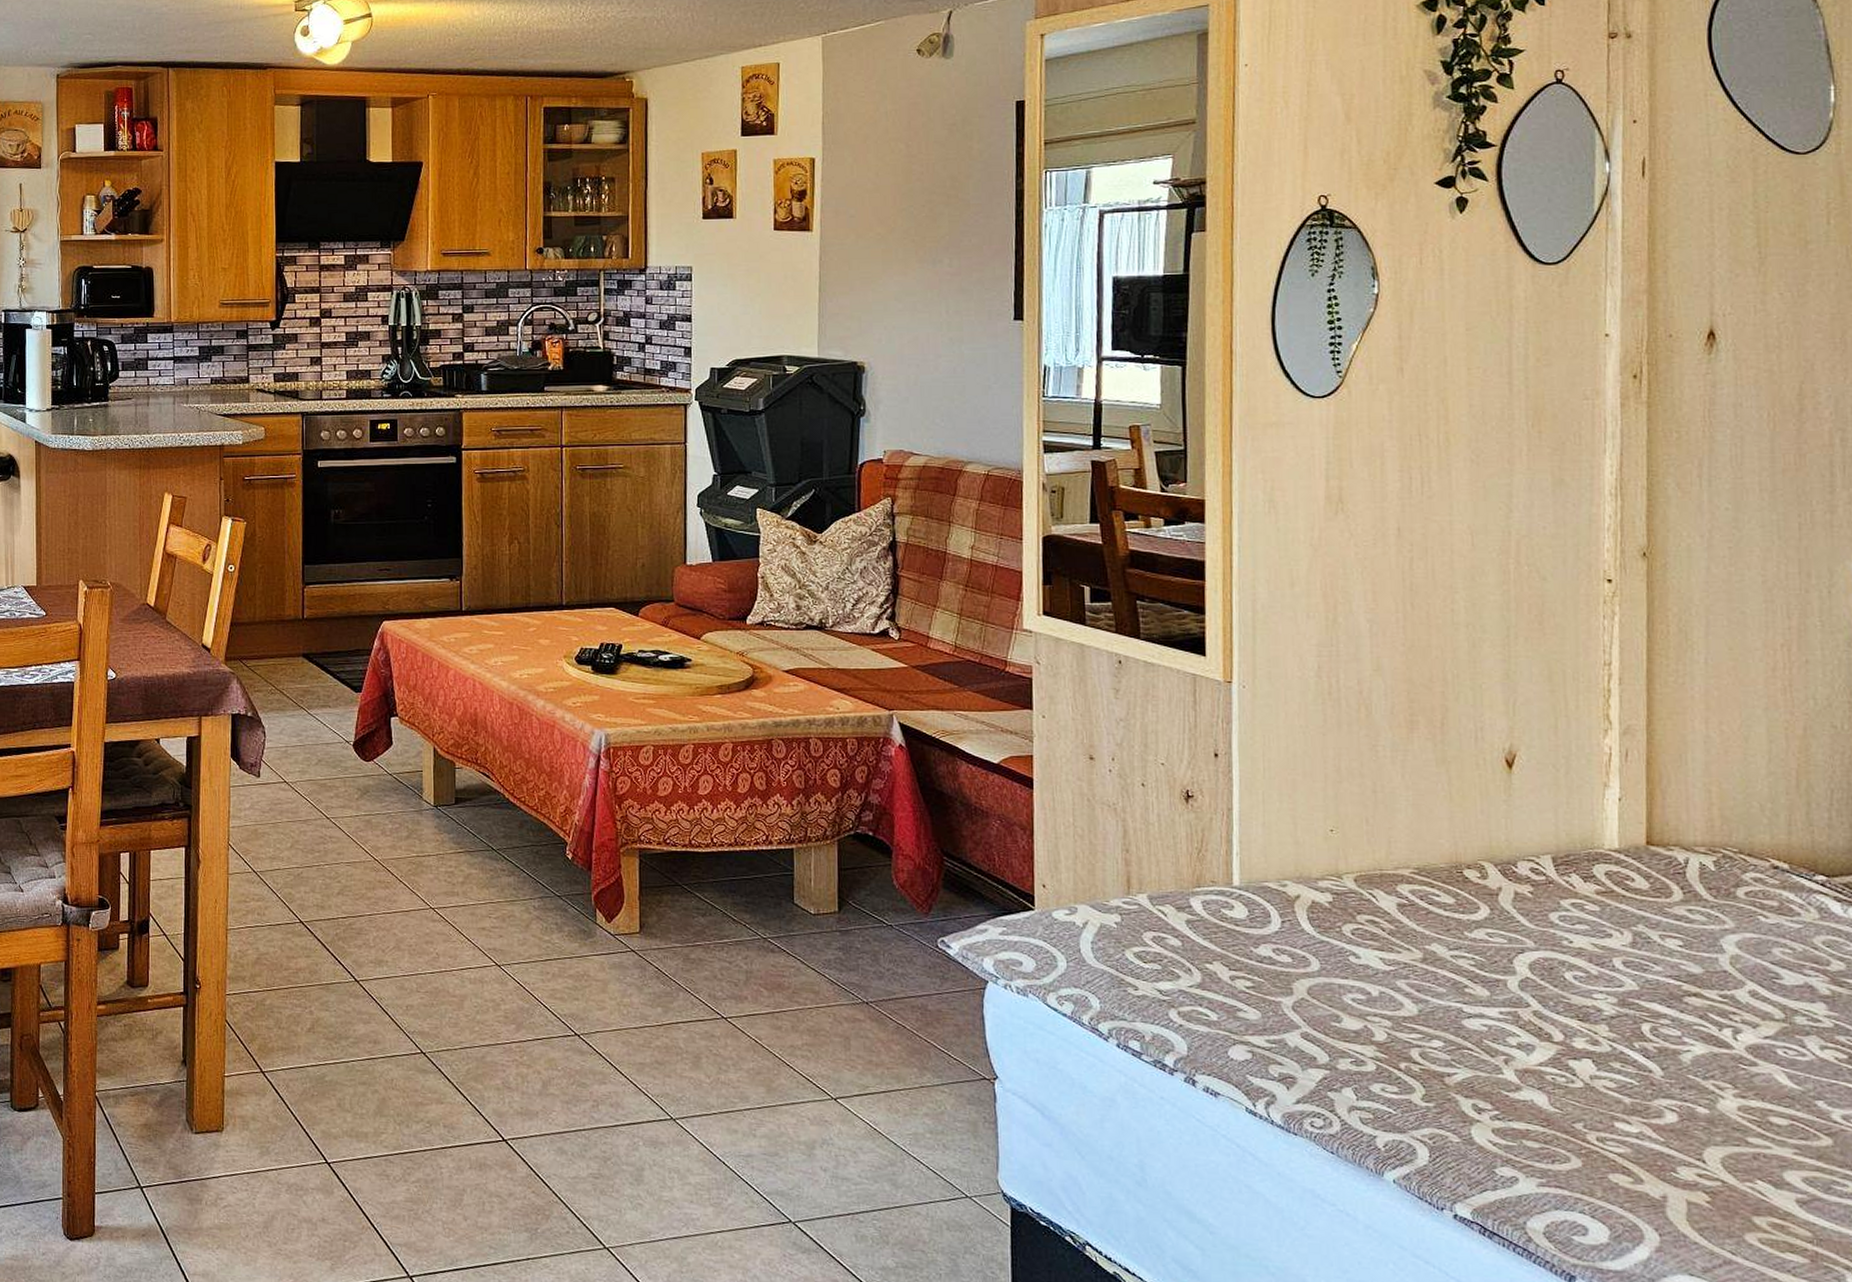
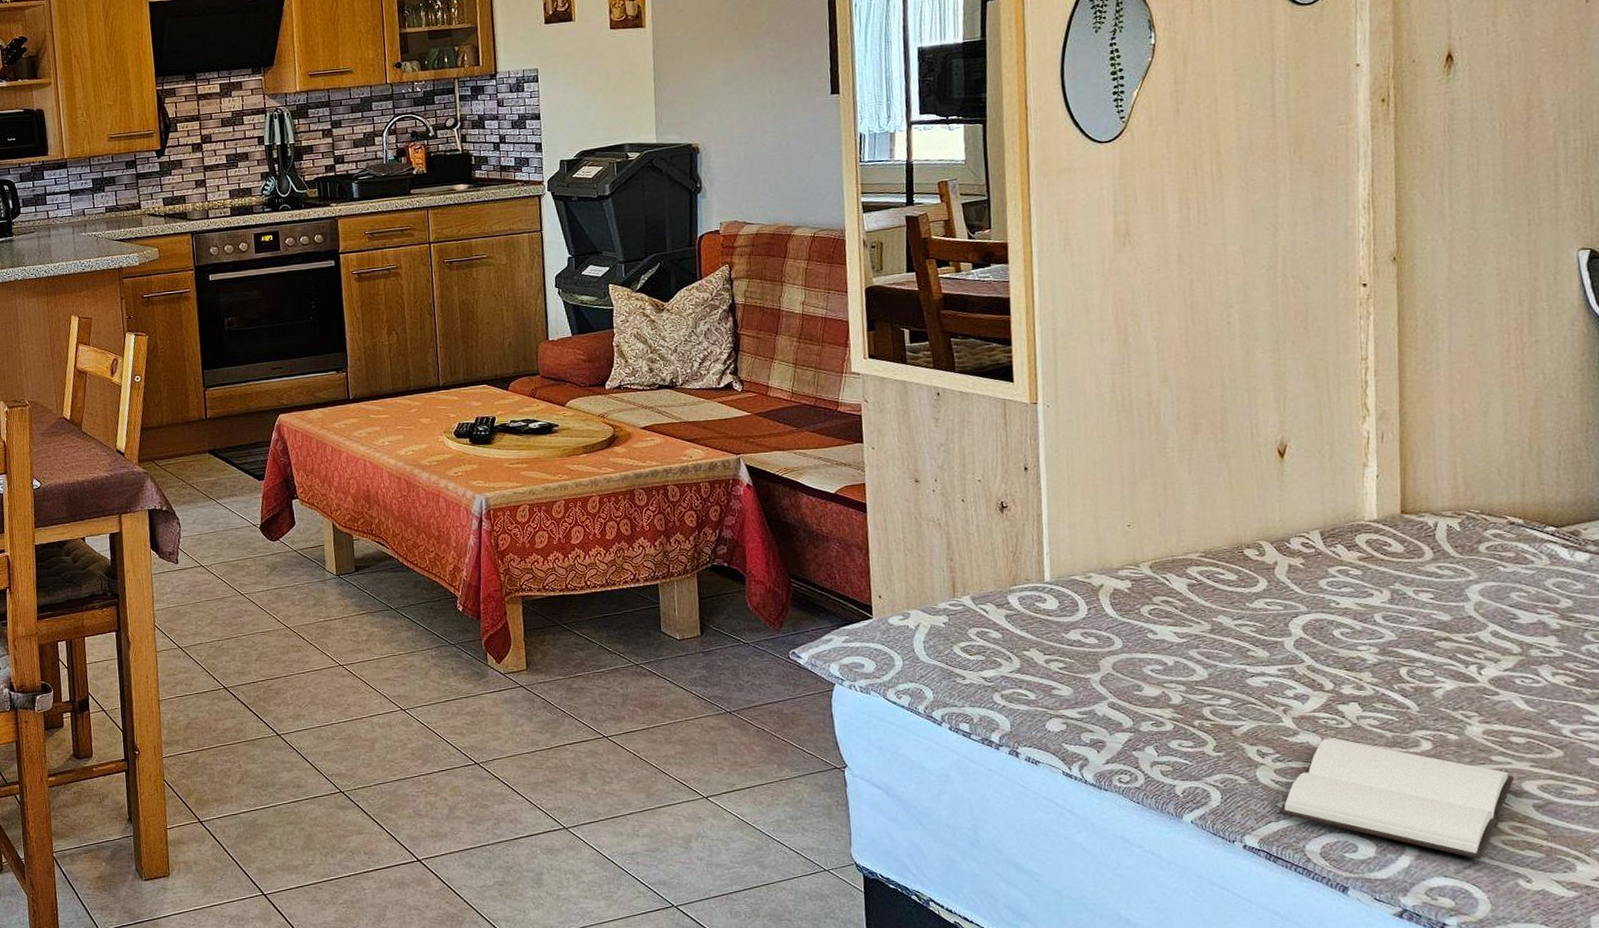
book: none [1495,1097,1775,1258] -> present [1278,738,1515,859]

